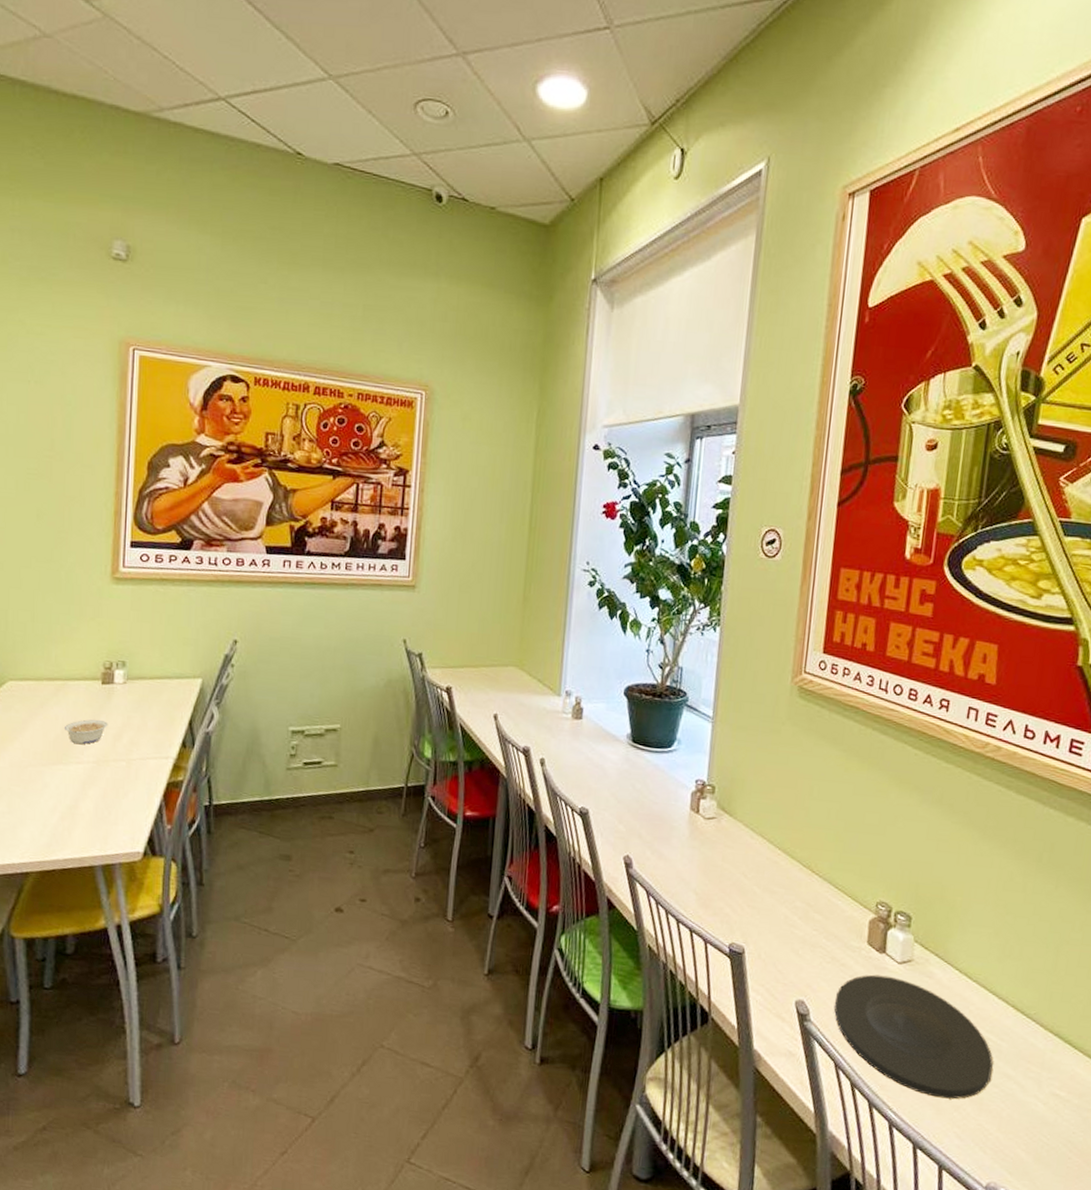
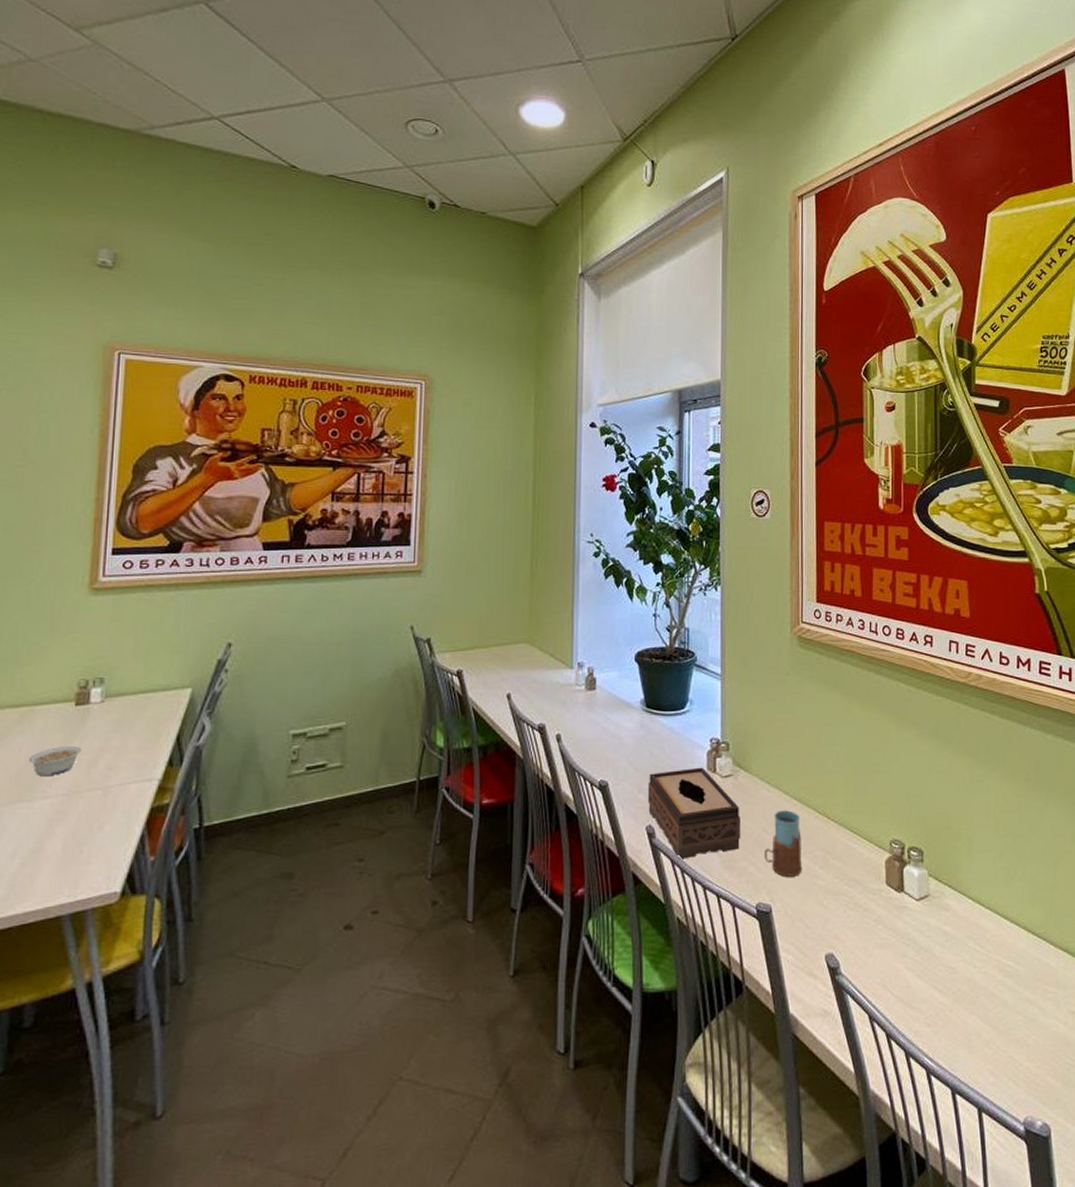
tissue box: none [627,806,720,892] -> present [647,767,741,859]
drinking glass: none [742,858,783,923] -> present [764,810,802,877]
plate: present [833,974,993,1099] -> none [862,915,1014,1035]

